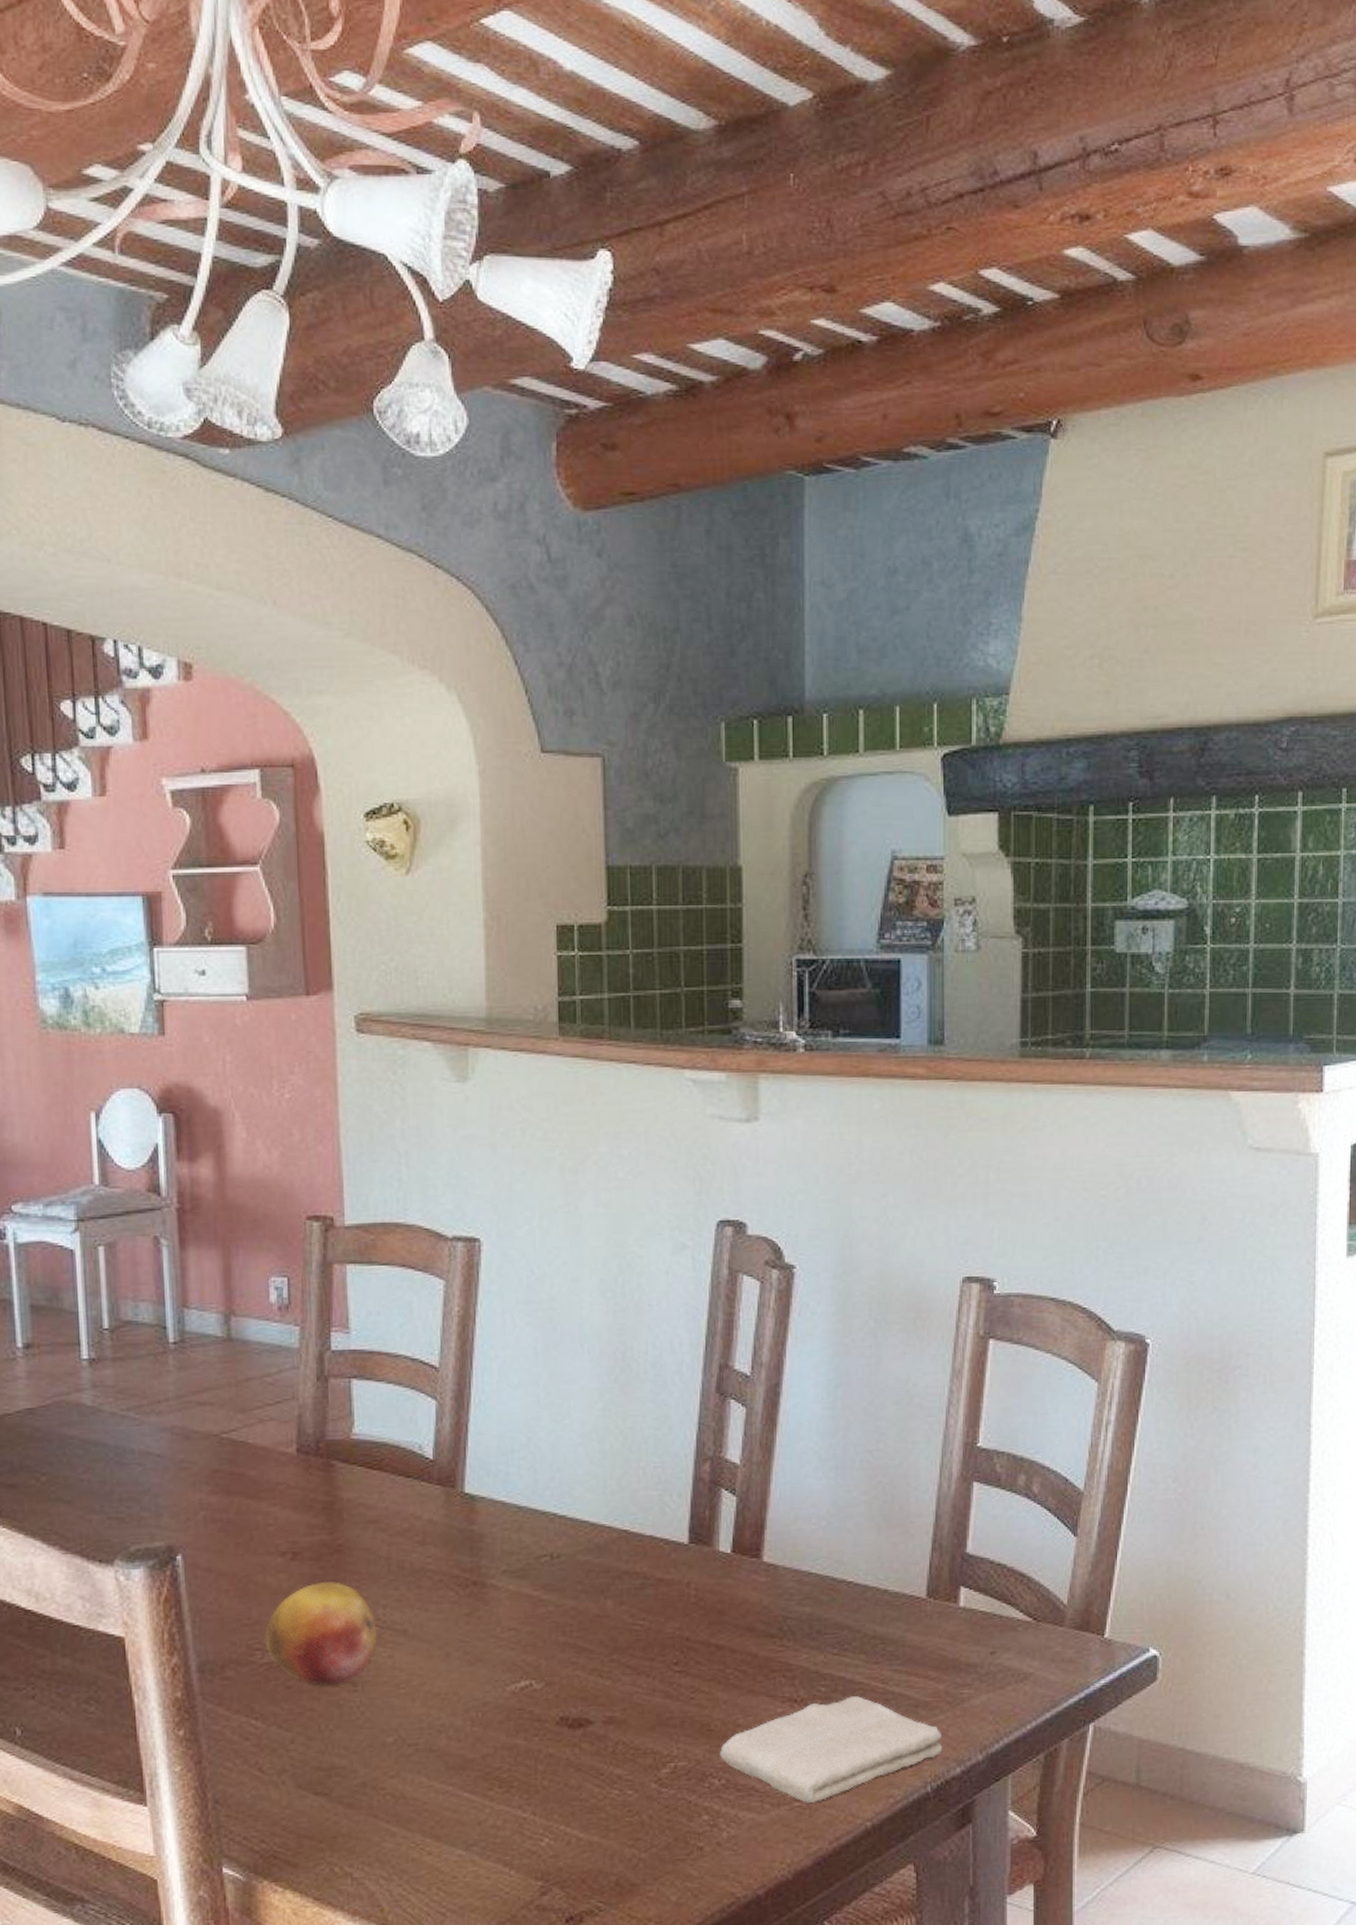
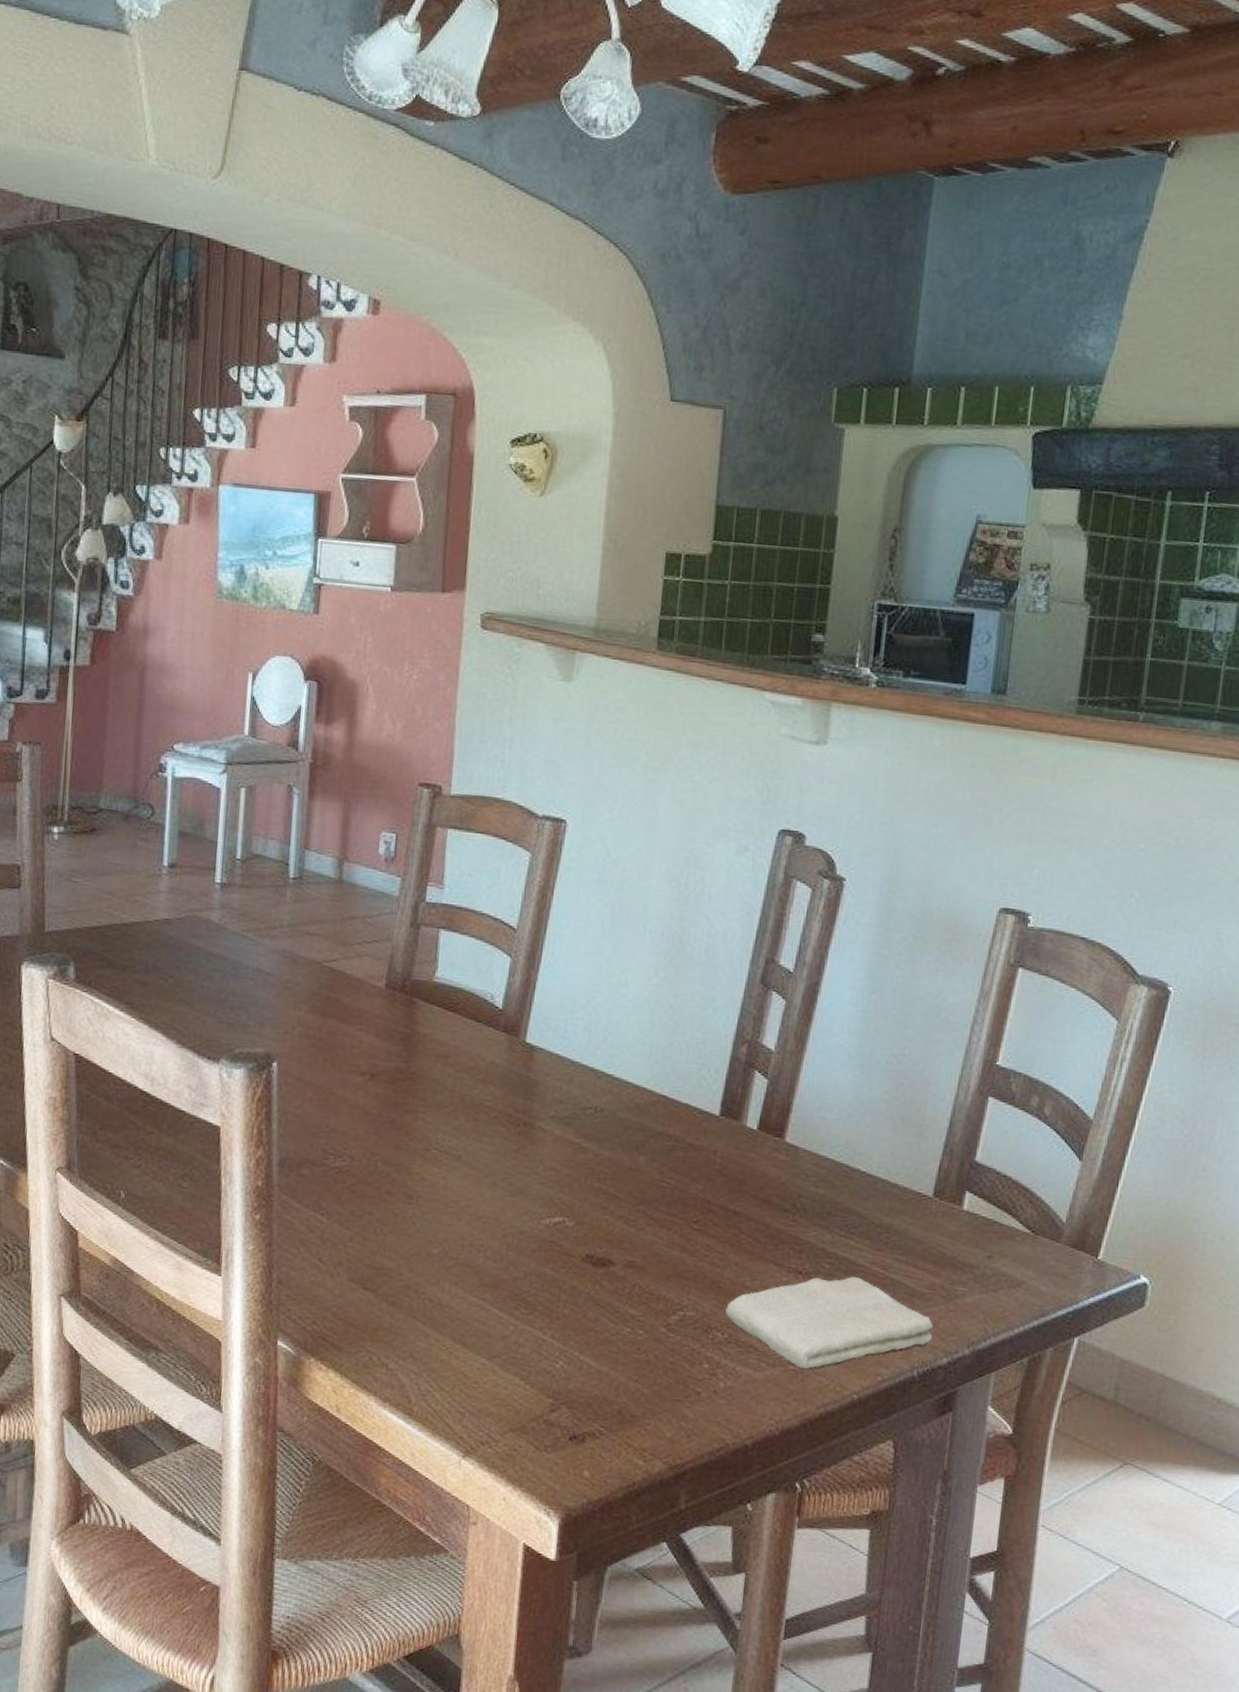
fruit: present [265,1581,378,1685] -> none [338,1102,436,1196]

